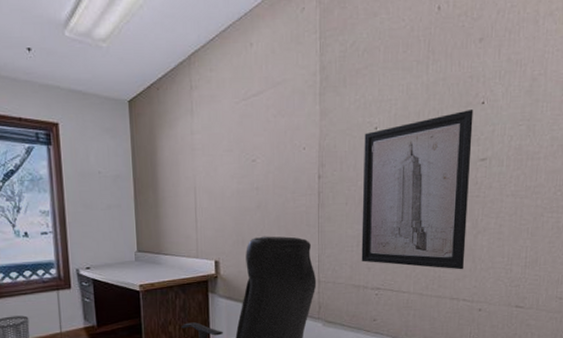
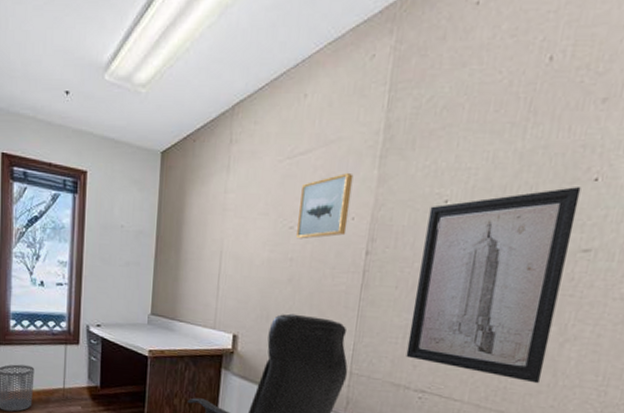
wall art: none [258,109,300,170] -> present [295,172,354,239]

